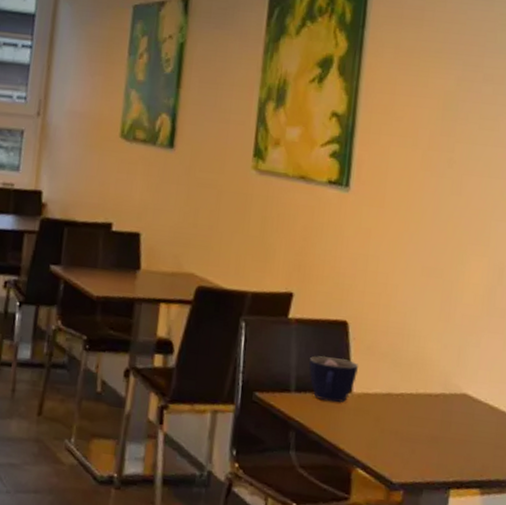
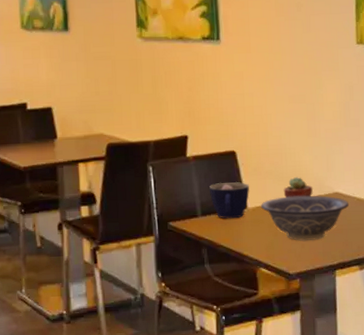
decorative bowl: none [369,386,479,448] -> present [261,195,350,242]
potted succulent: none [398,366,437,393] -> present [283,177,314,198]

